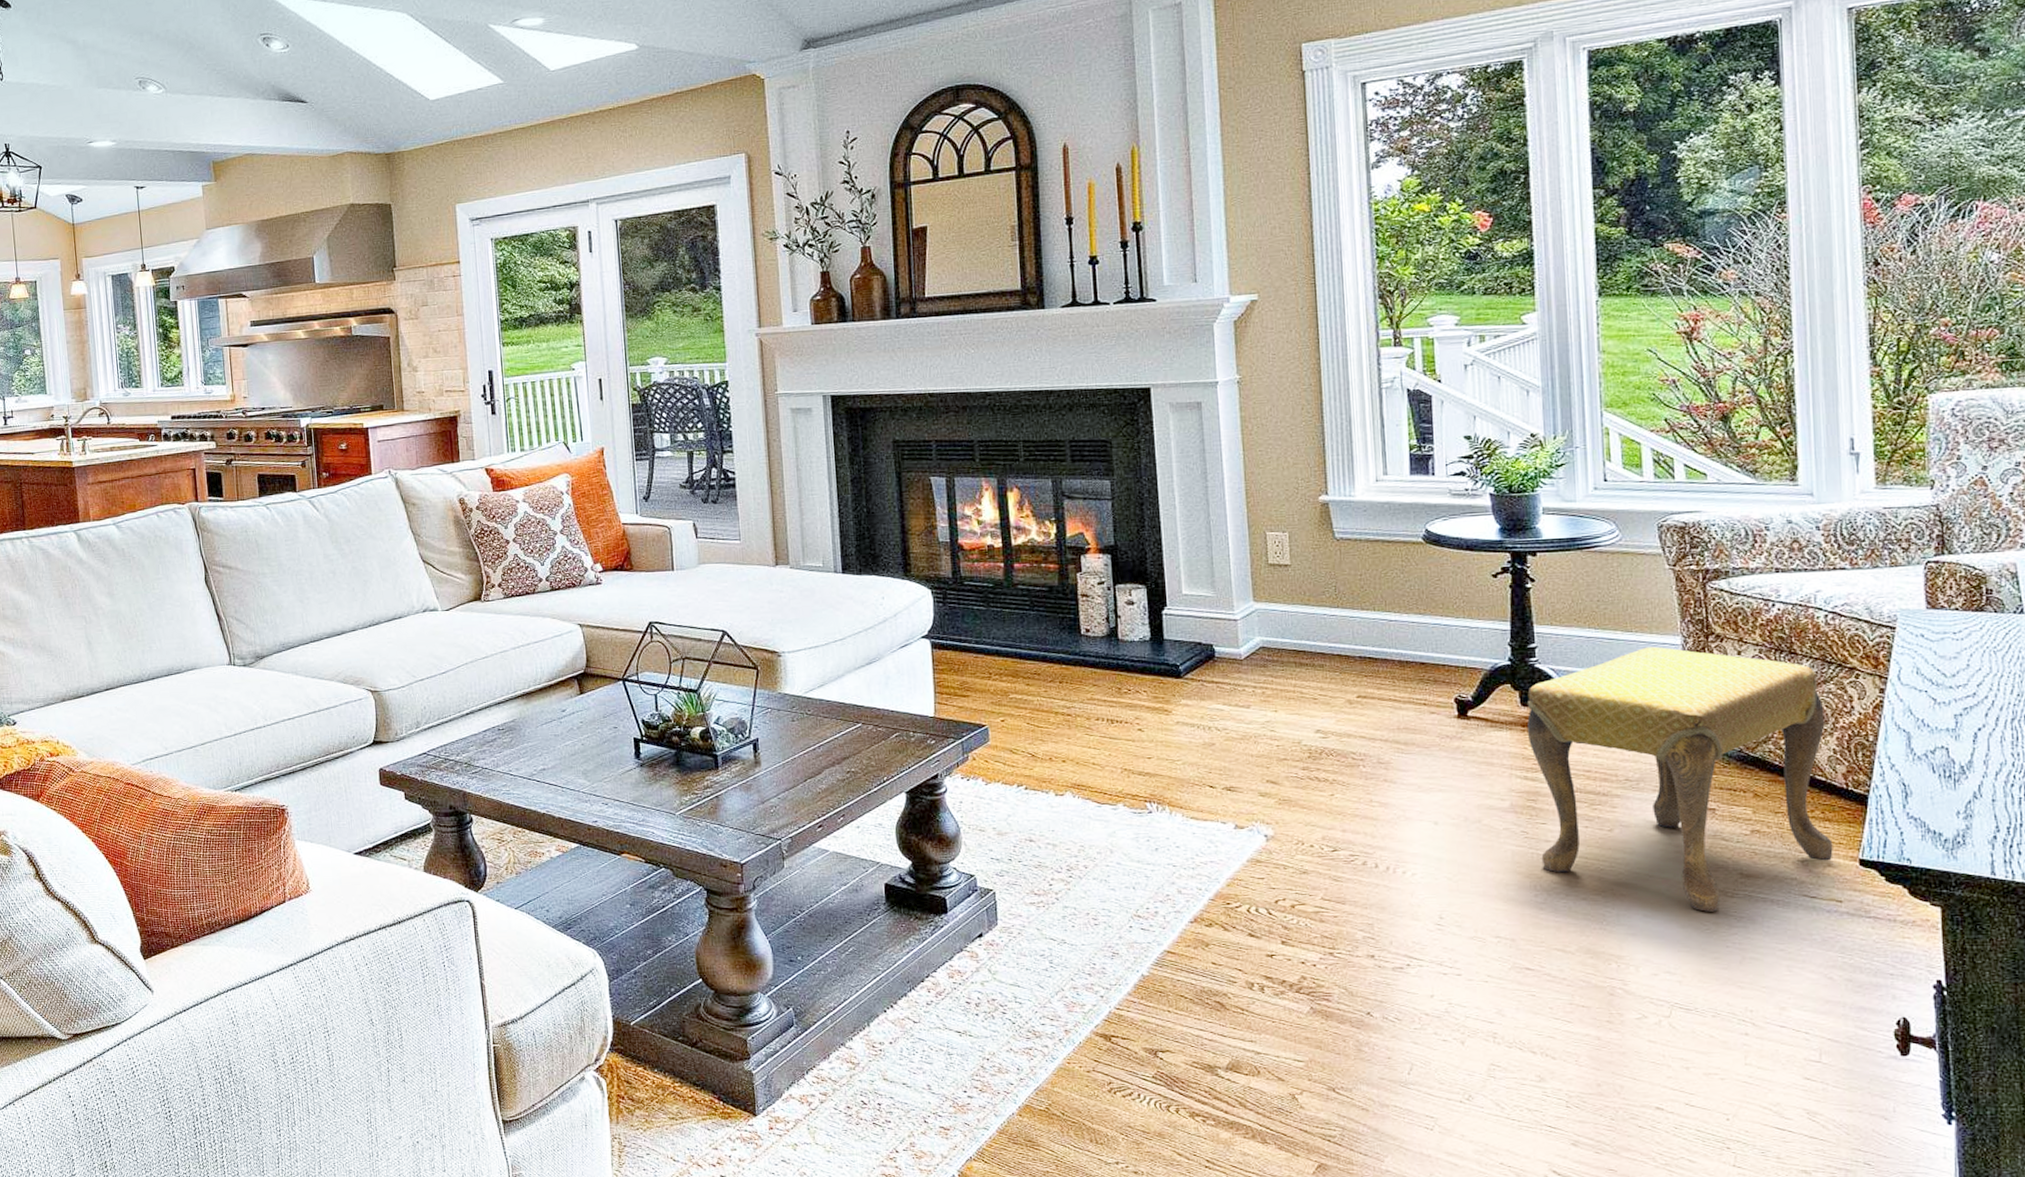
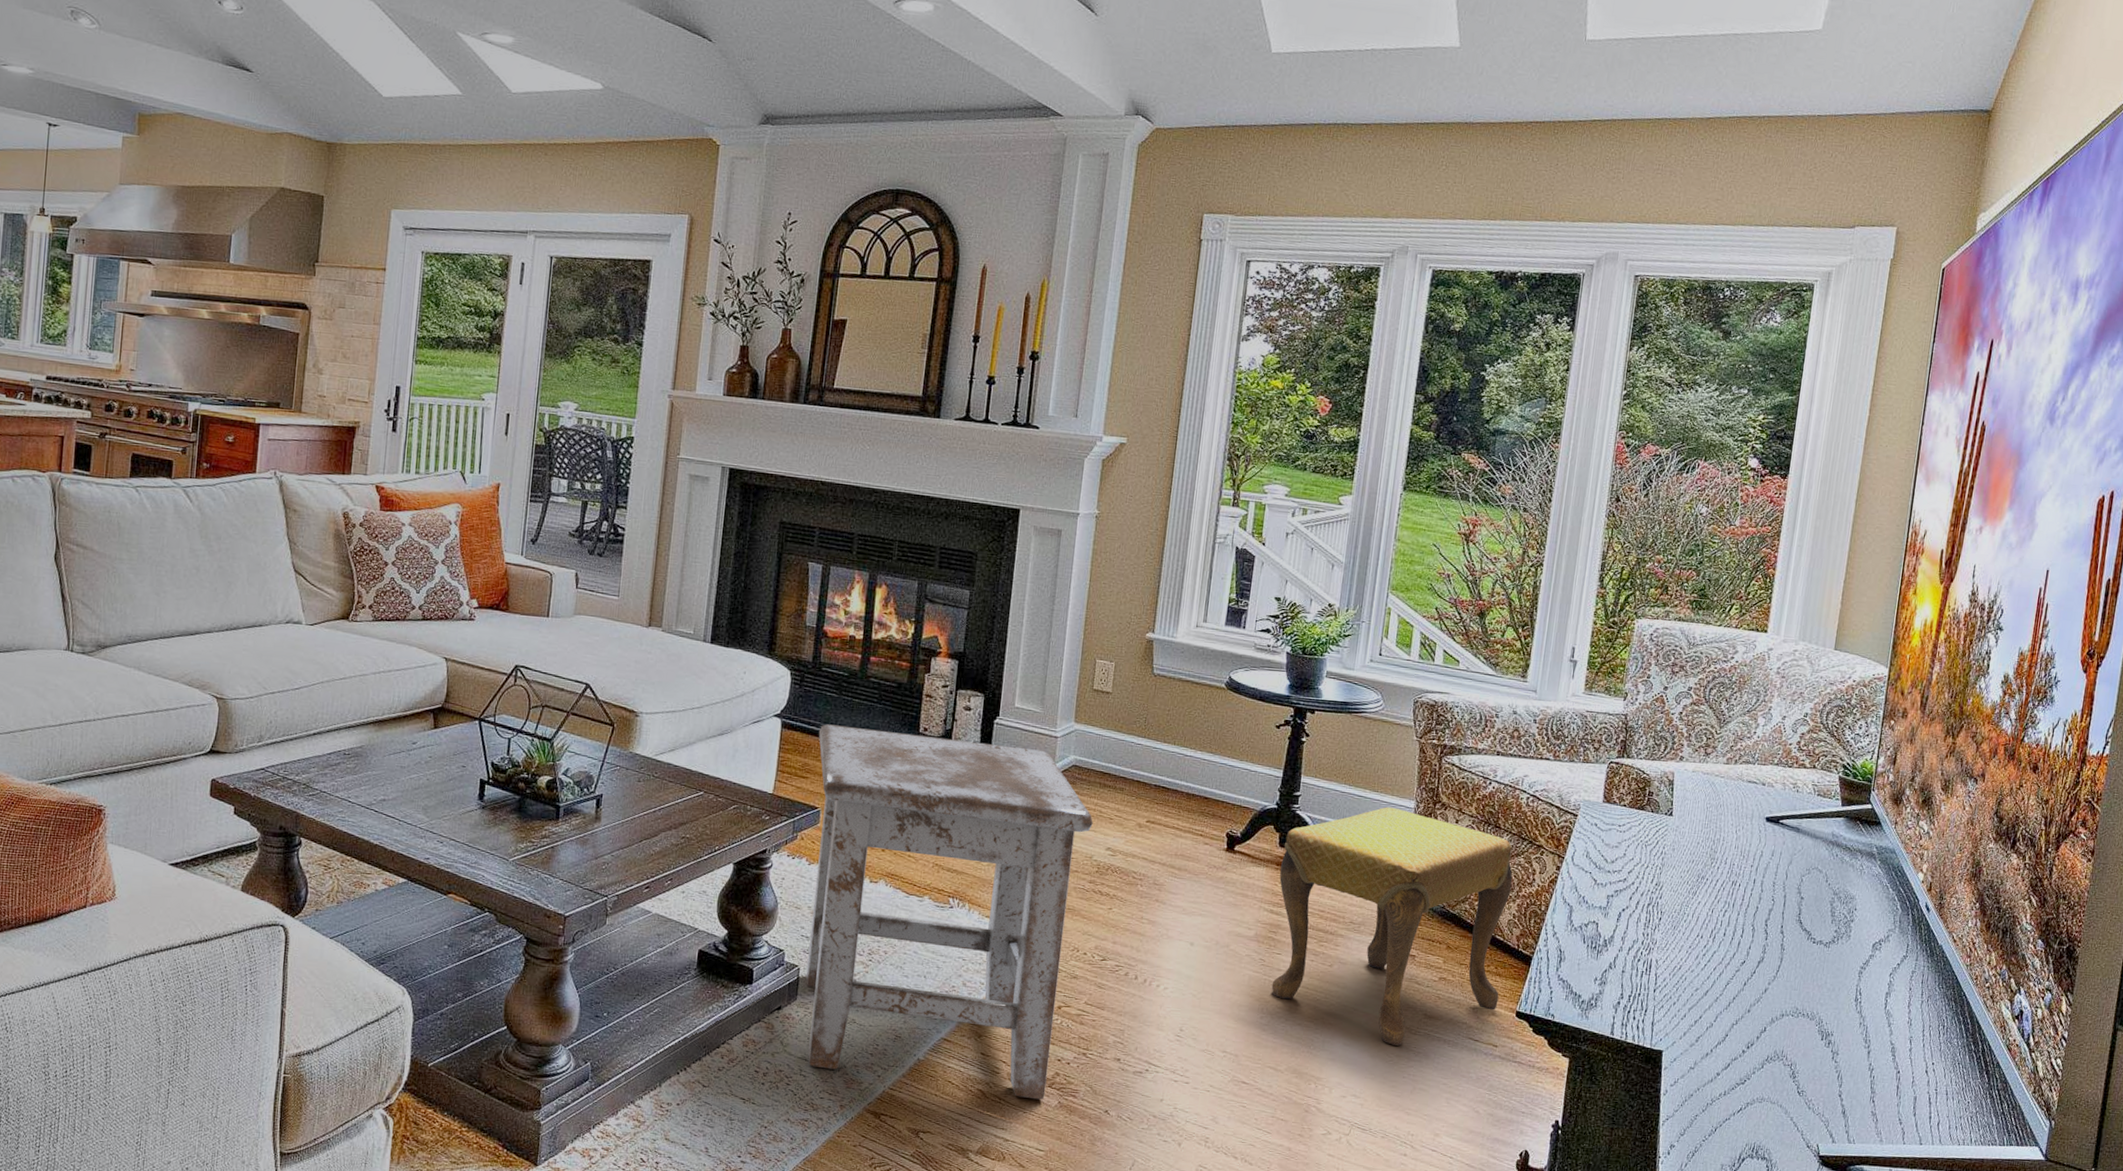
stool: none [971,636,1295,1007] -> present [806,724,1093,1100]

